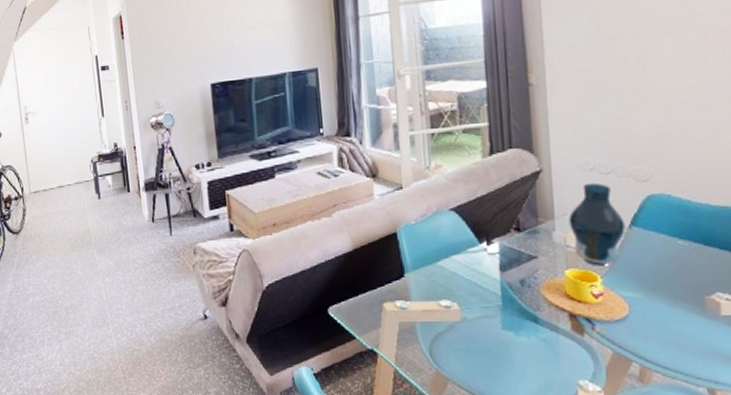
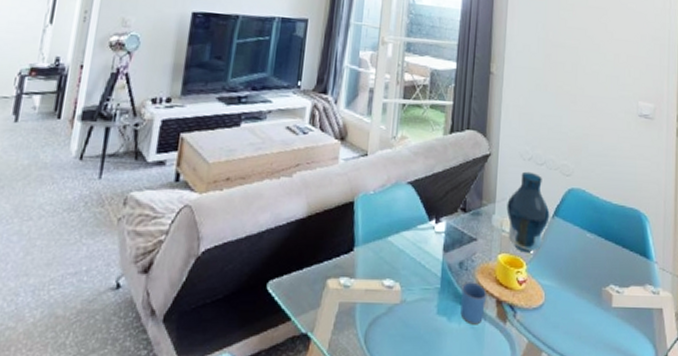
mug: none [527,298,557,338] -> present [460,282,487,325]

